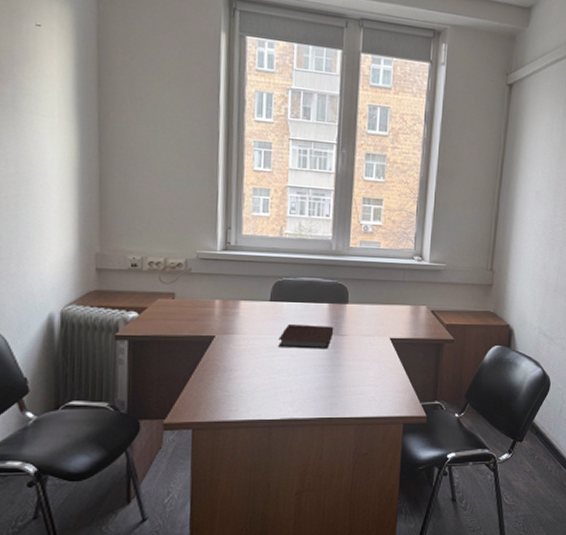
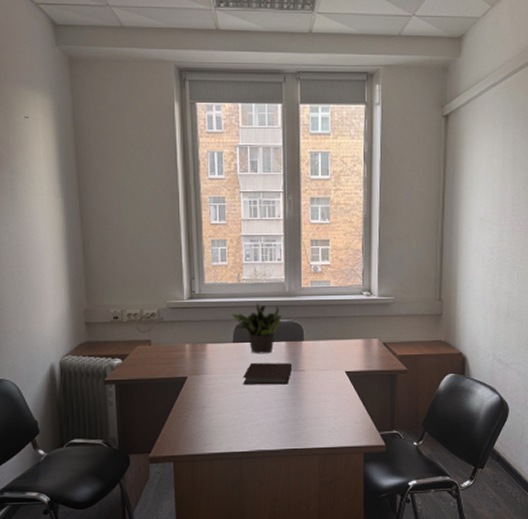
potted plant: none [269,259,326,315] -> present [230,302,281,354]

